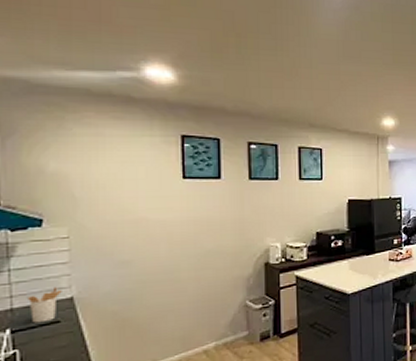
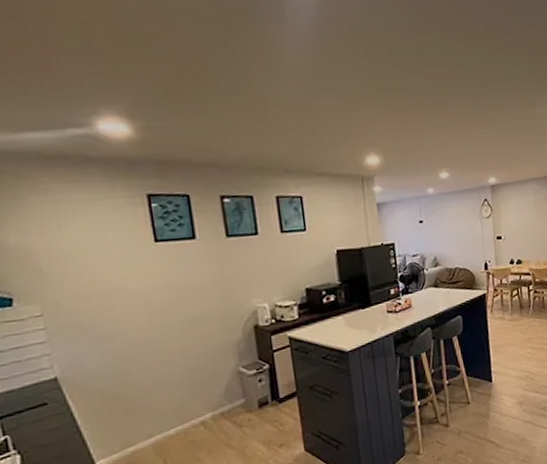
utensil holder: present [26,286,62,324] -> none [8,367,45,408]

